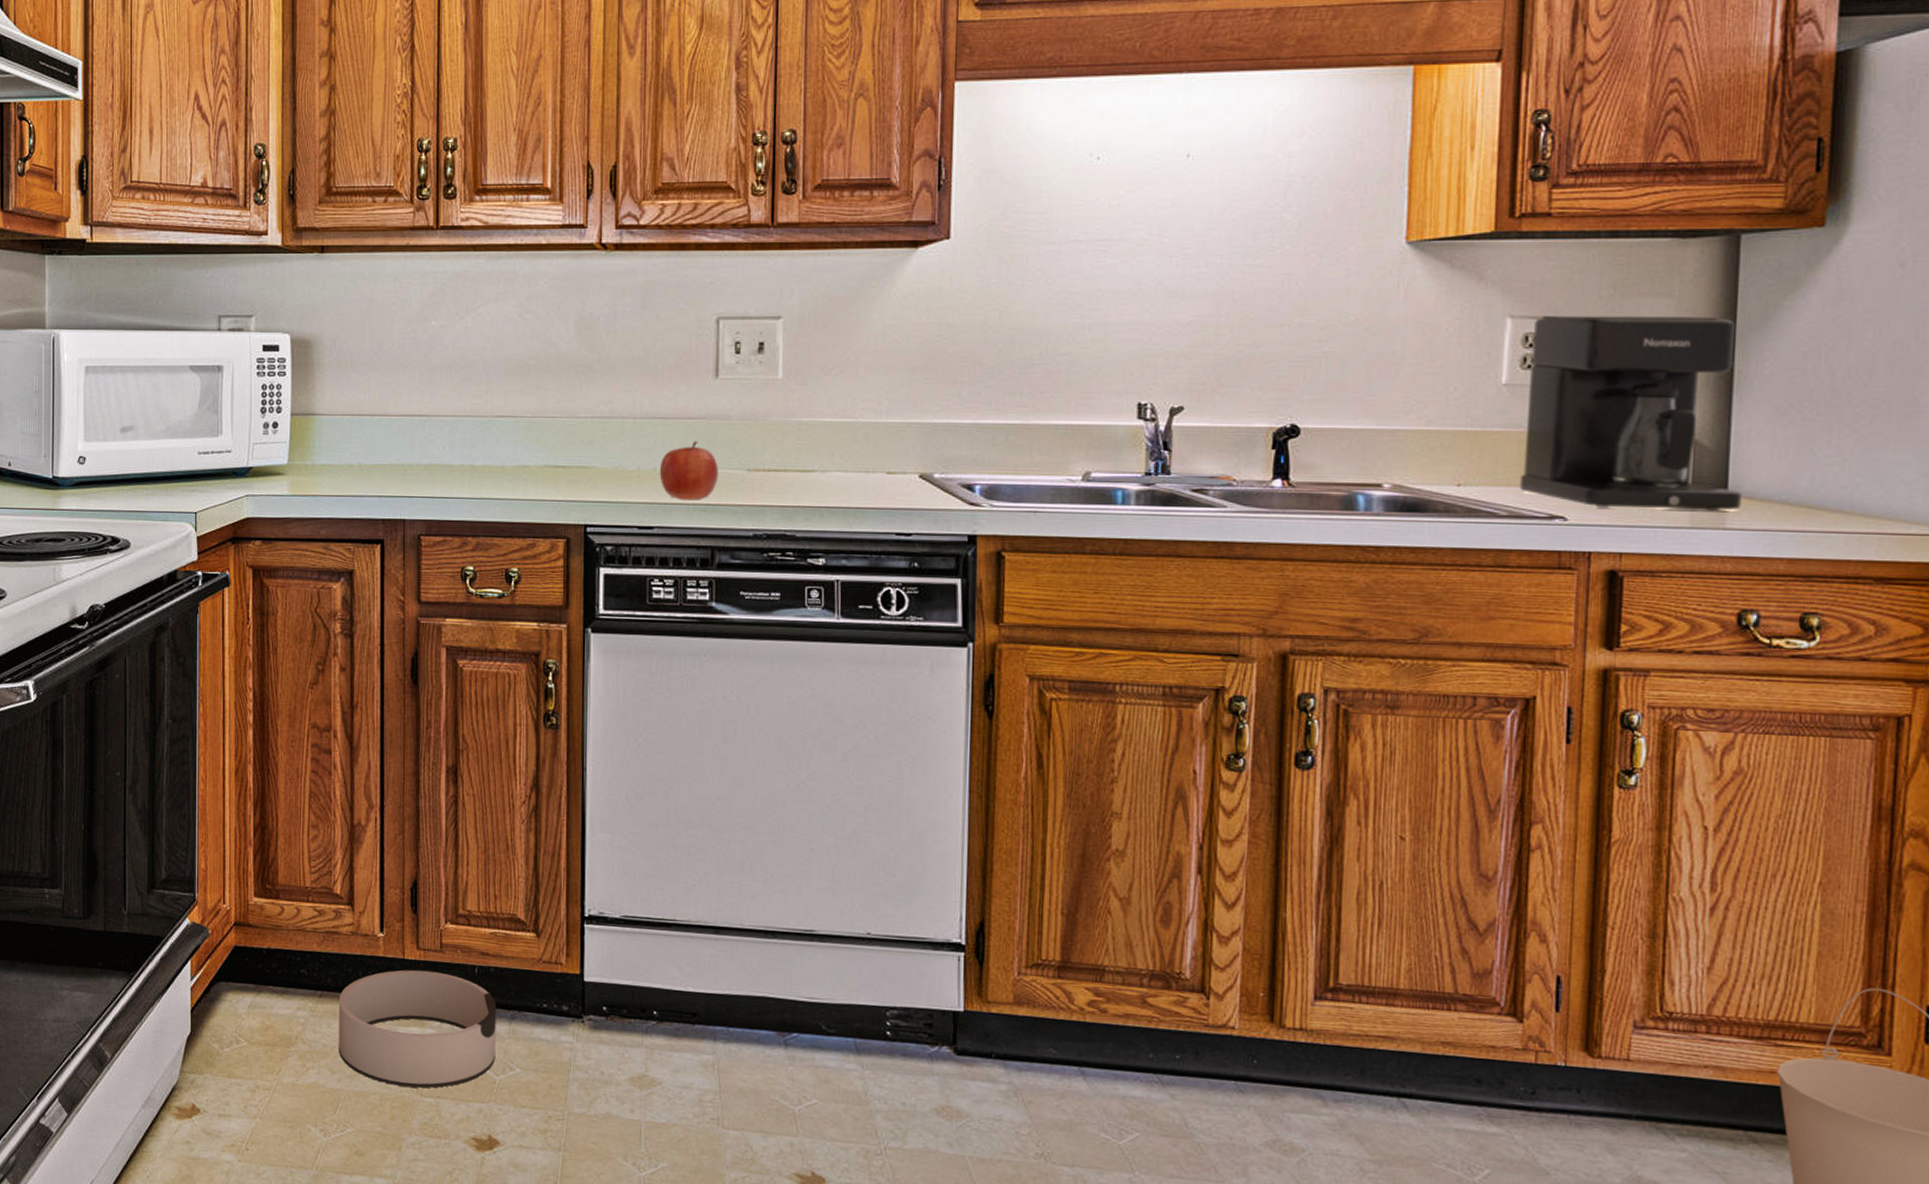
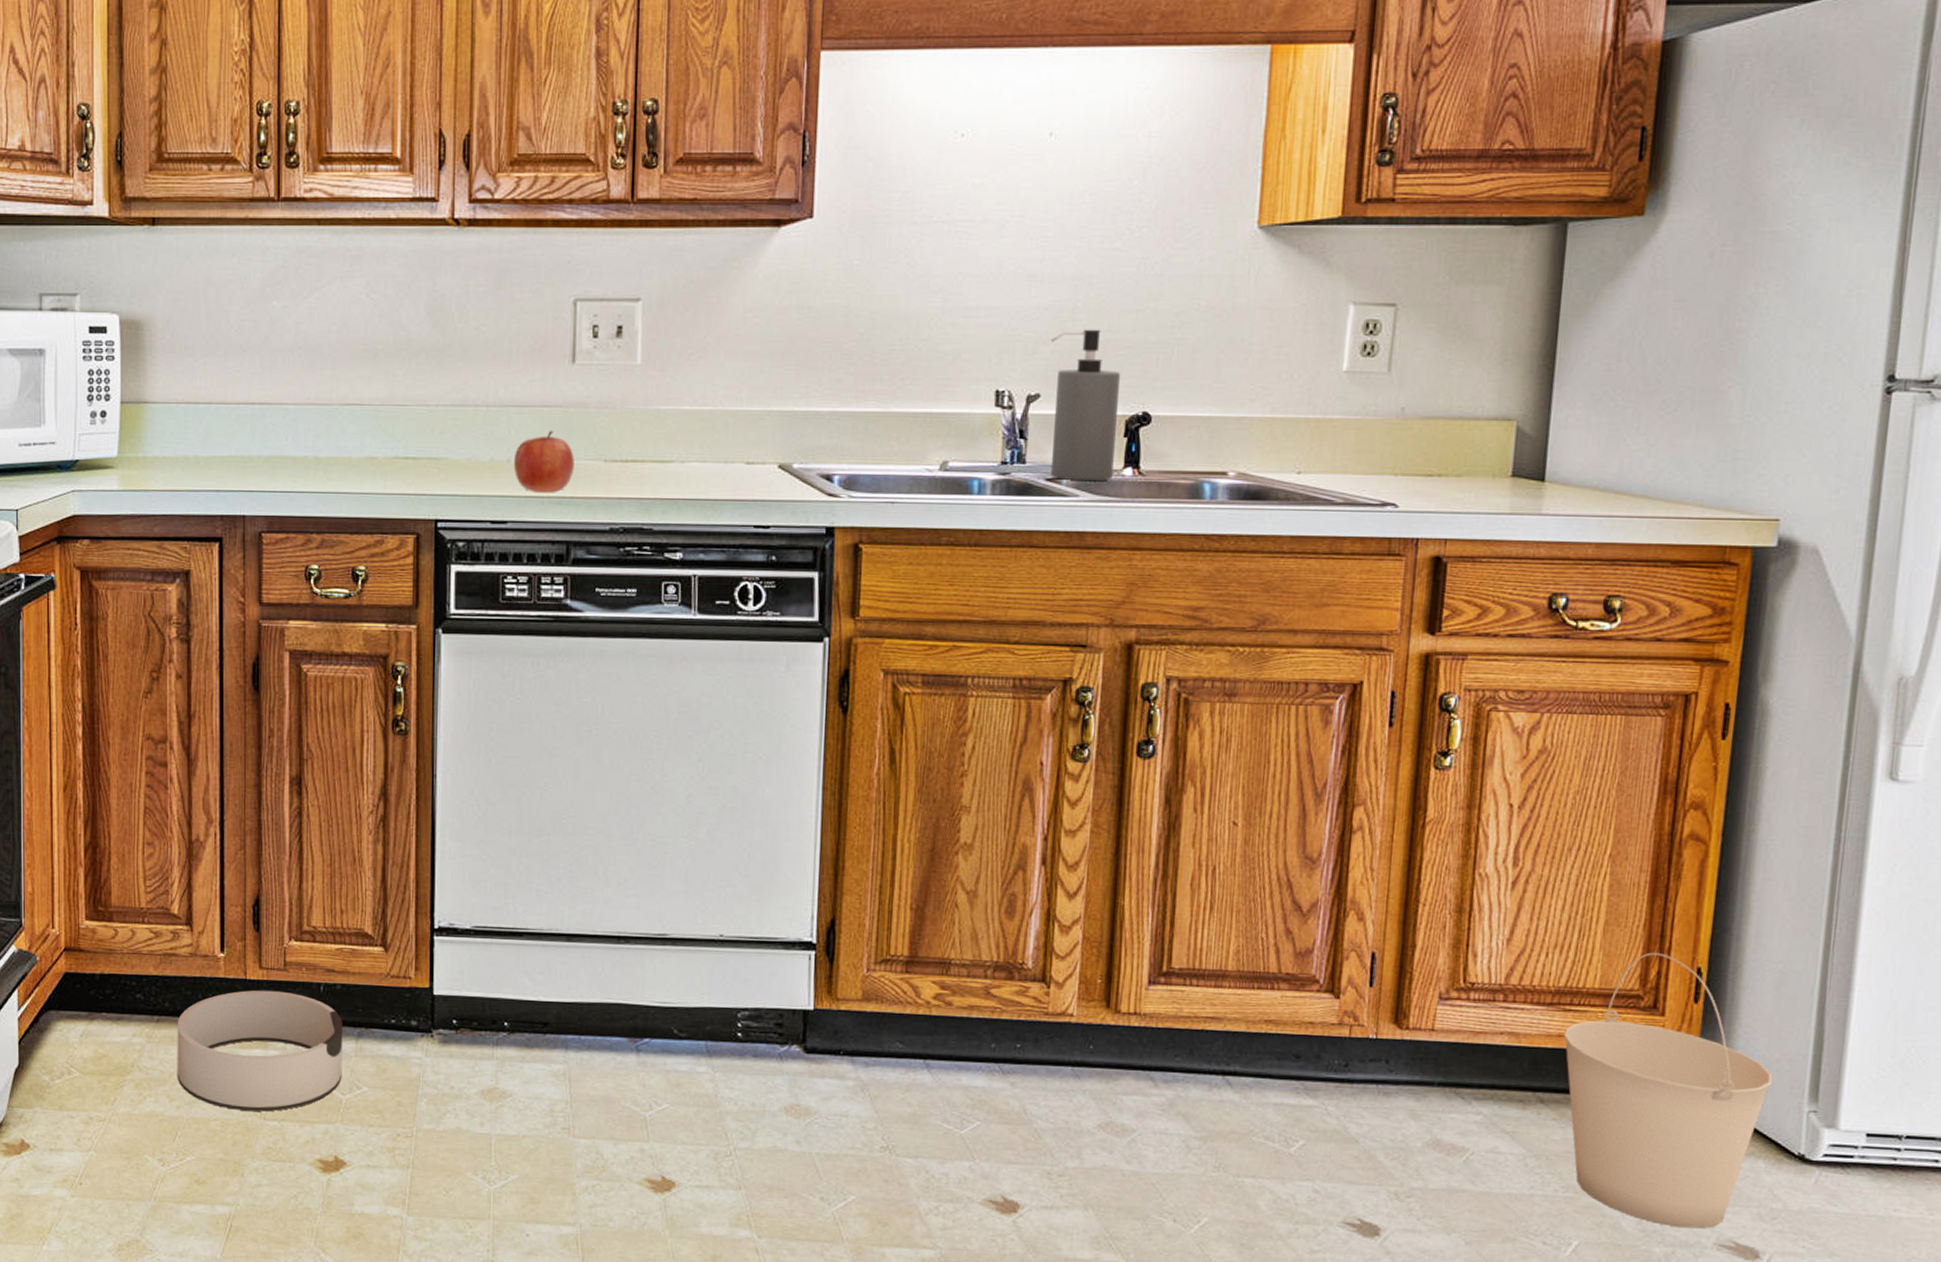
soap dispenser: none [1193,343,1267,492] -> present [1050,329,1121,481]
coffee maker: present [1519,316,1742,511] -> none [1355,303,1559,497]

